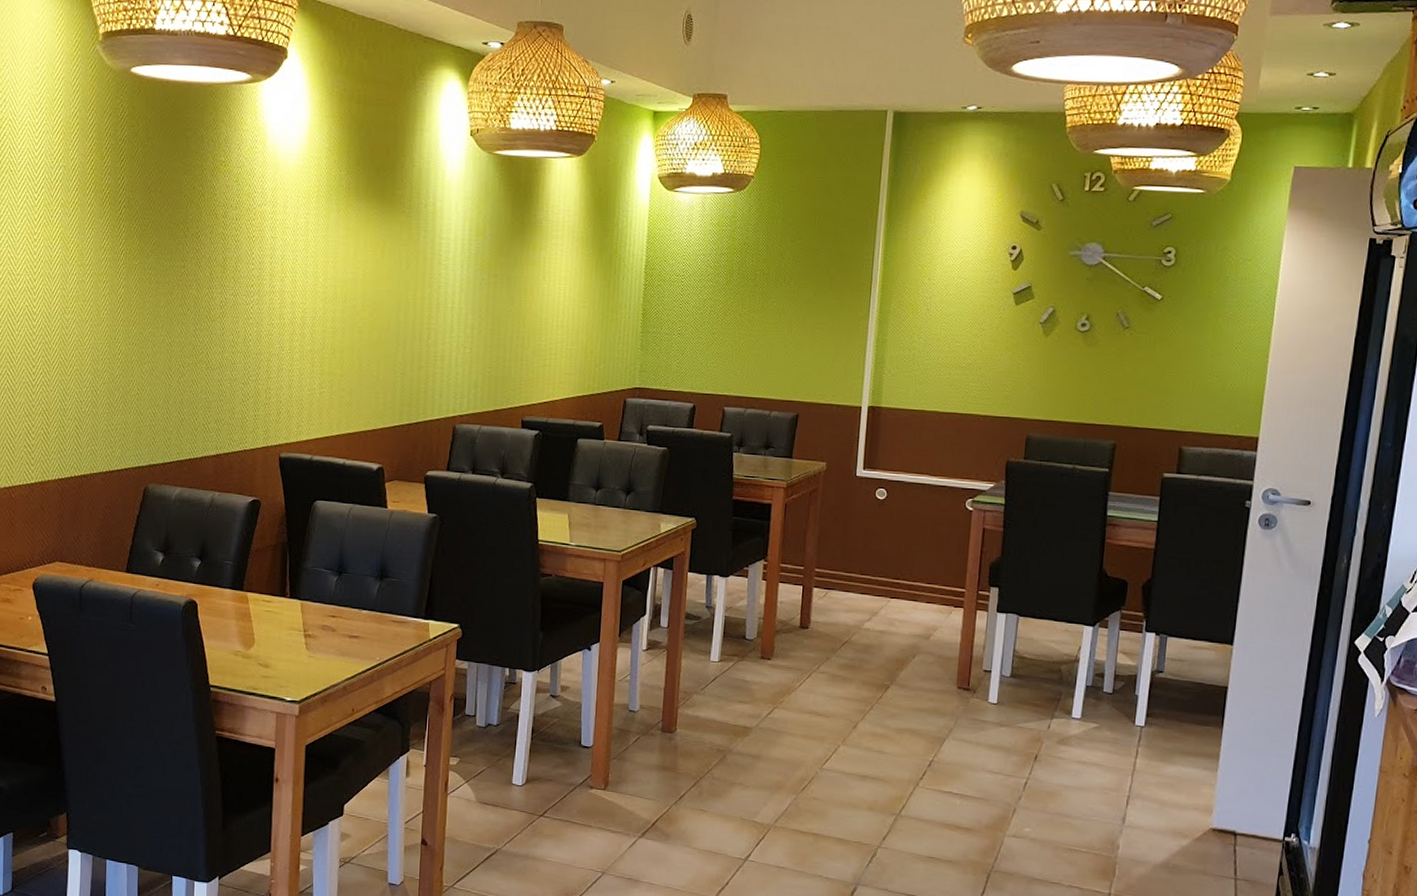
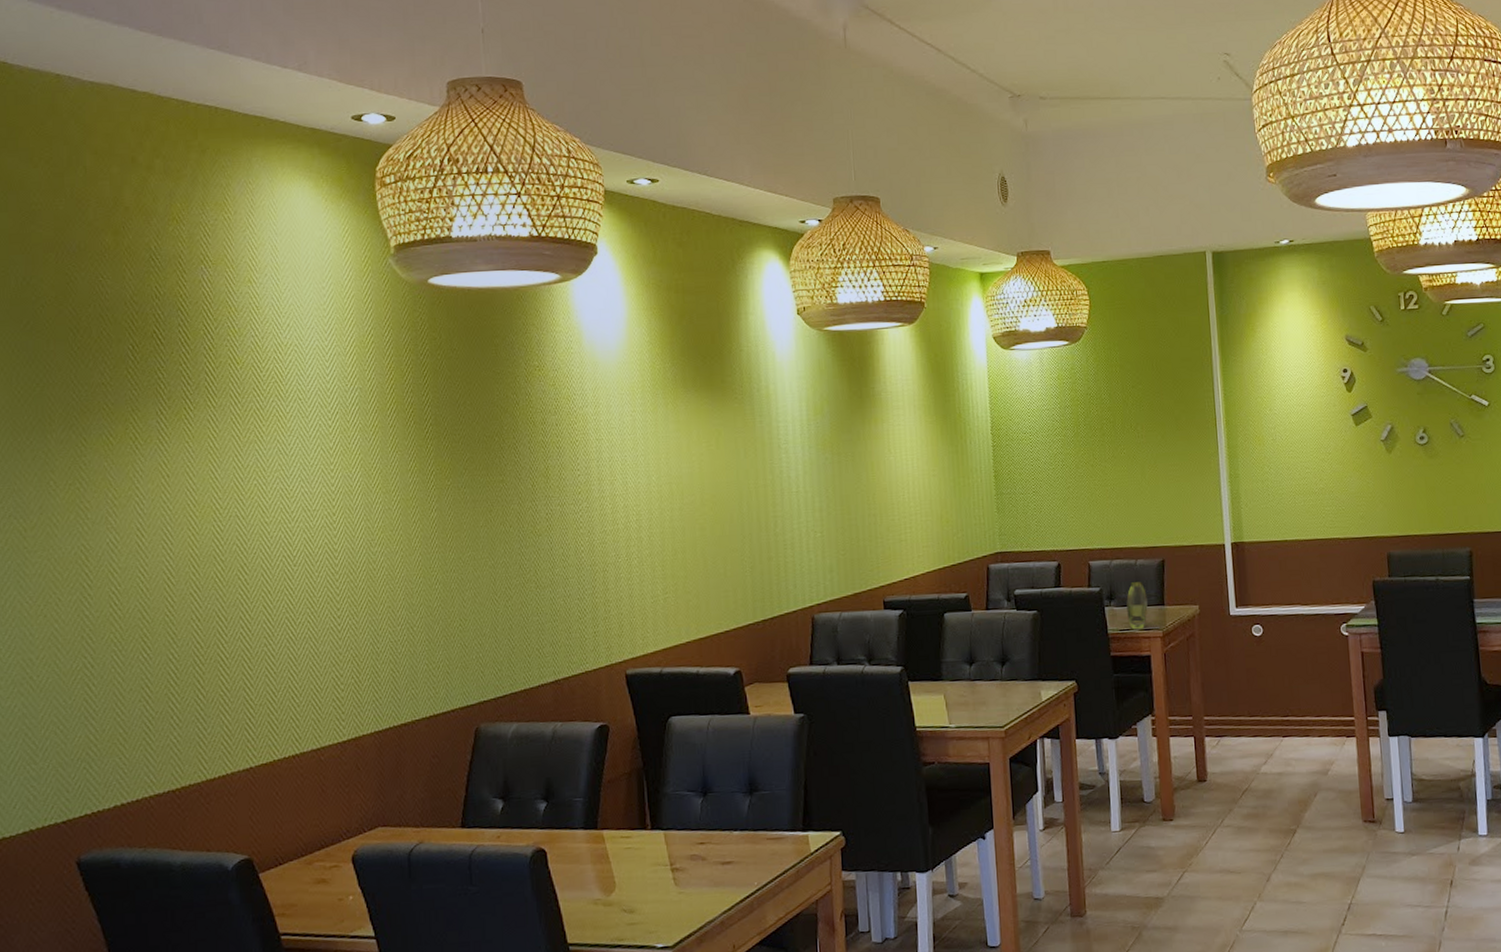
vase: none [754,432,776,479] -> present [1126,582,1148,630]

